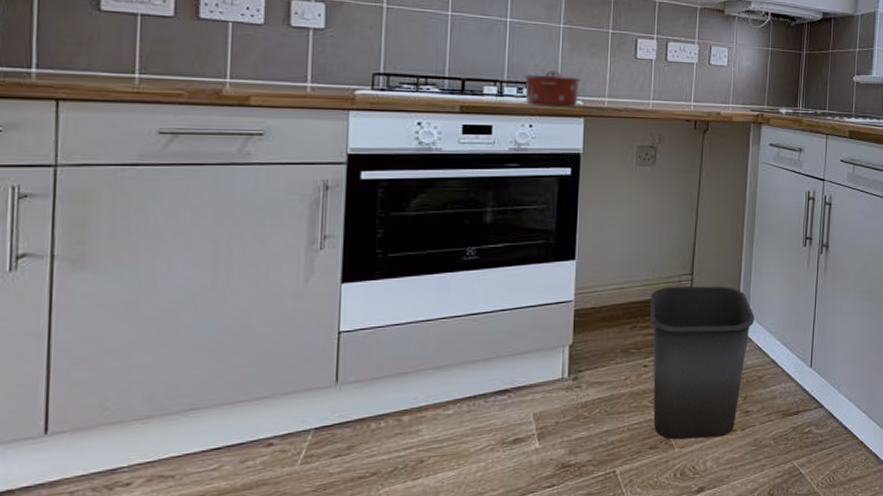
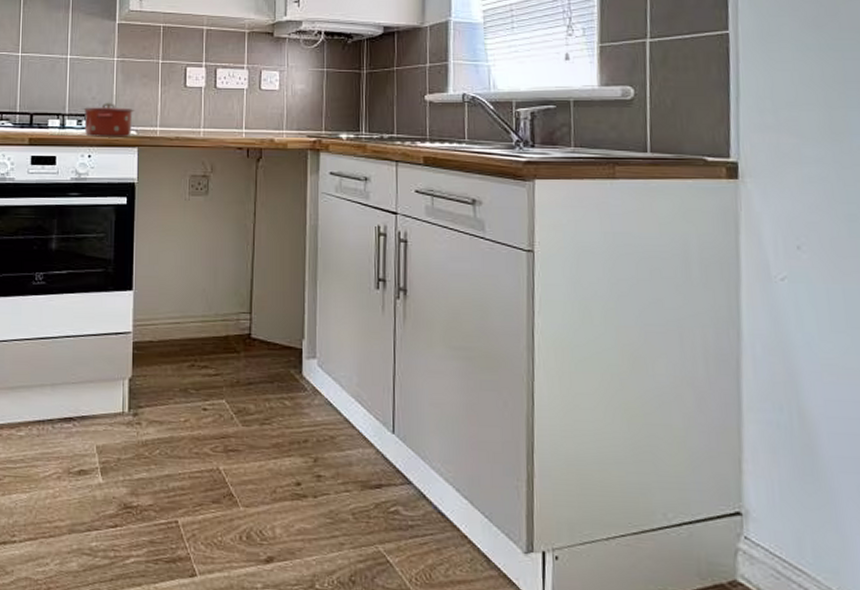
waste bin: present [650,286,755,440] -> none [208,324,323,501]

